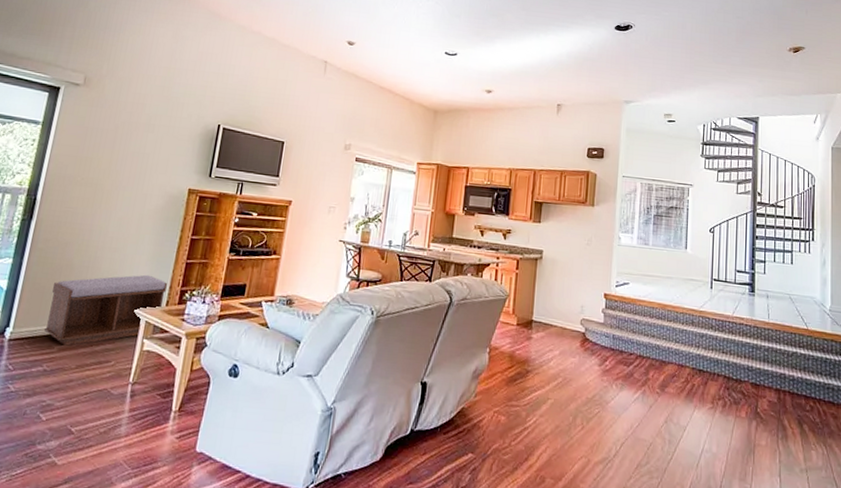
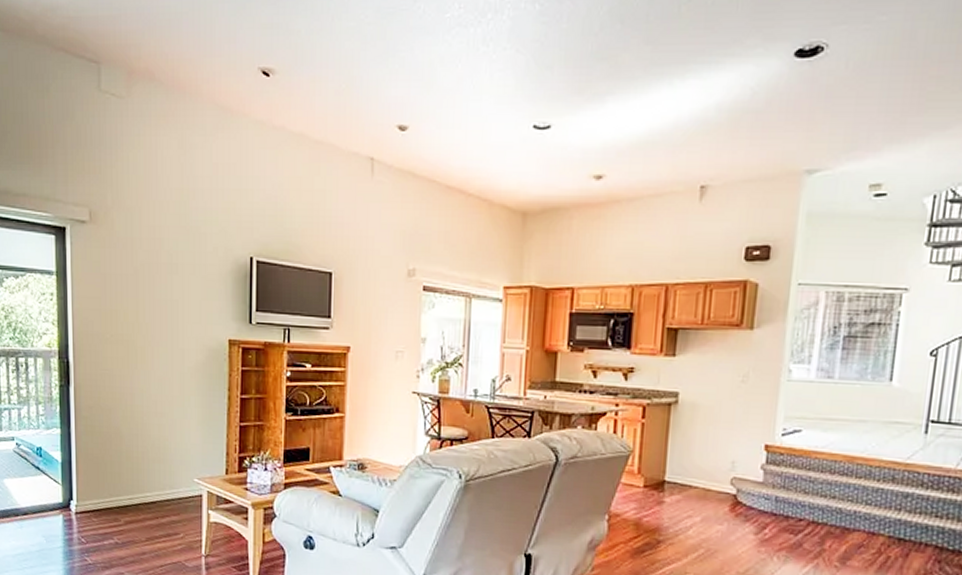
bench: present [45,274,168,346] -> none [107,441,224,518]

